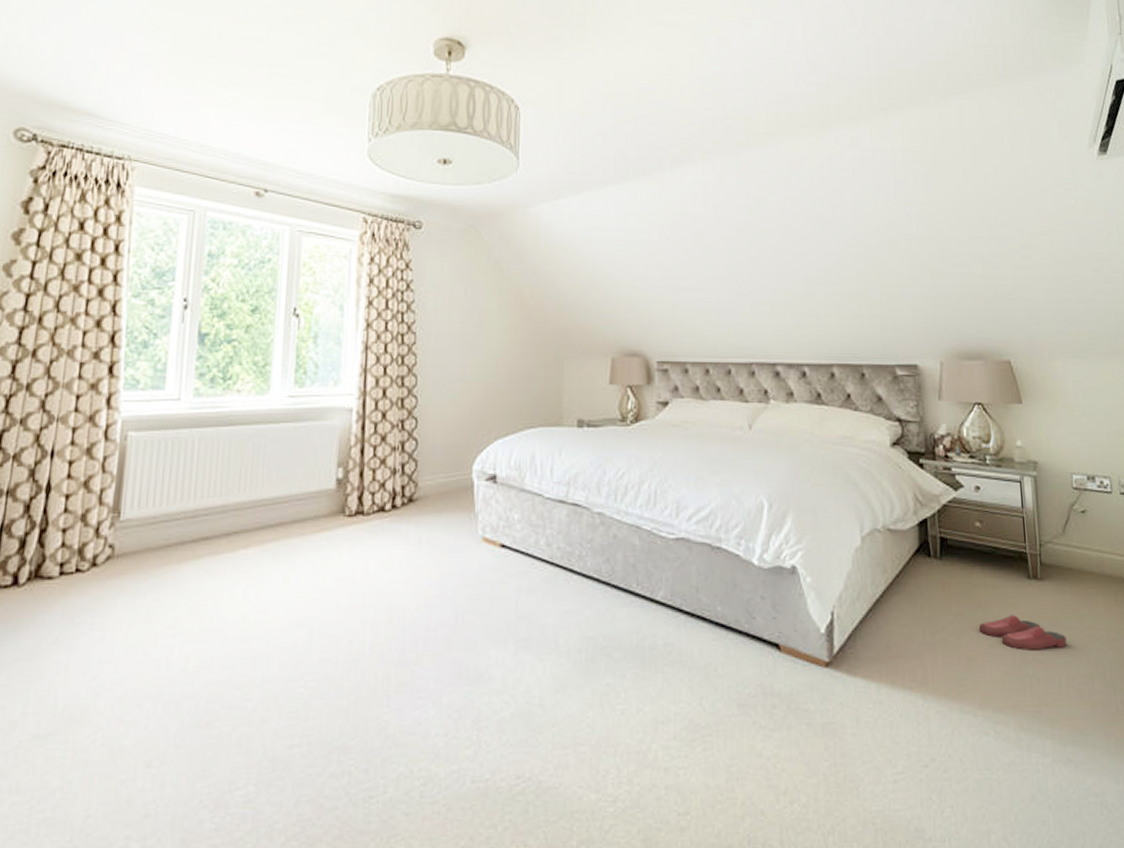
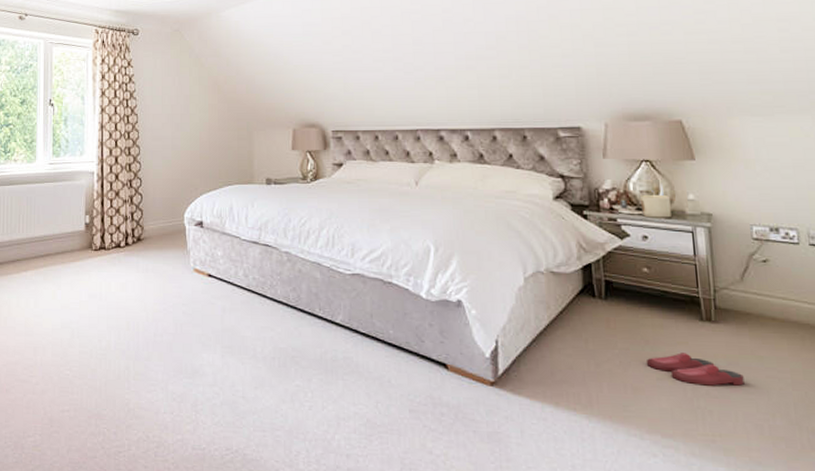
candle: none [973,440,1001,468] -> present [640,194,671,219]

